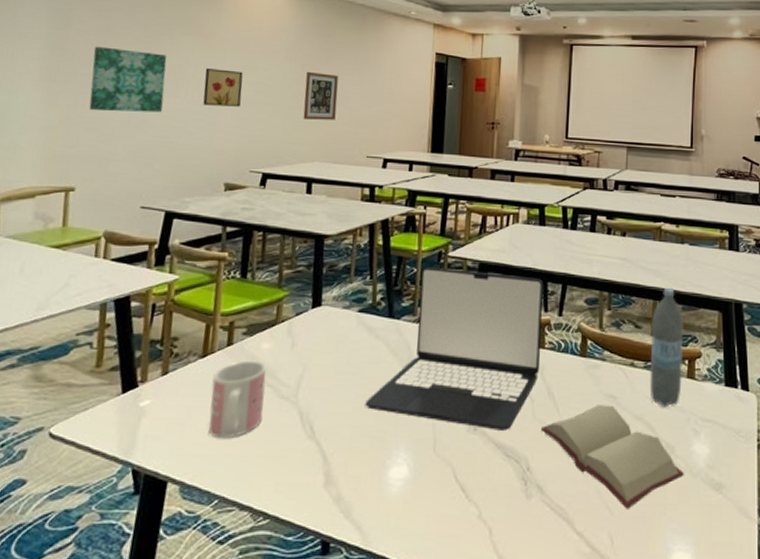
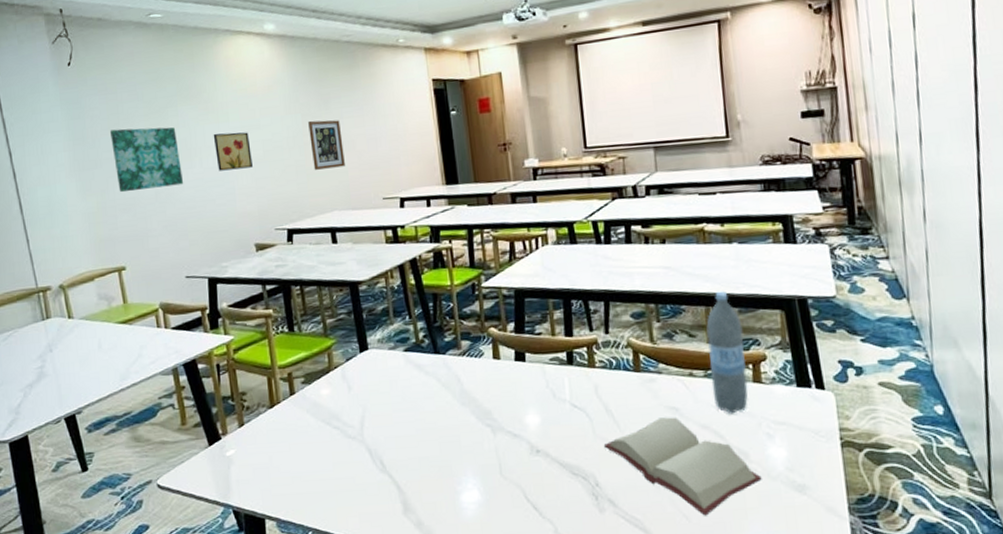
mug: present [209,360,267,439] -> none [284,406,336,479]
laptop: present [365,267,544,430] -> none [427,298,594,451]

